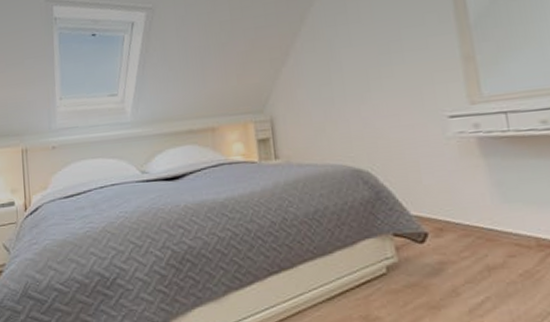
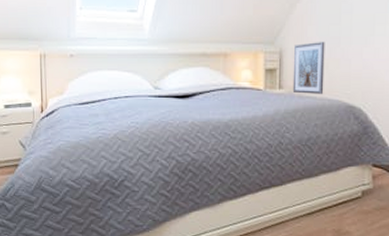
picture frame: none [285,103,325,162] -> present [292,41,325,94]

